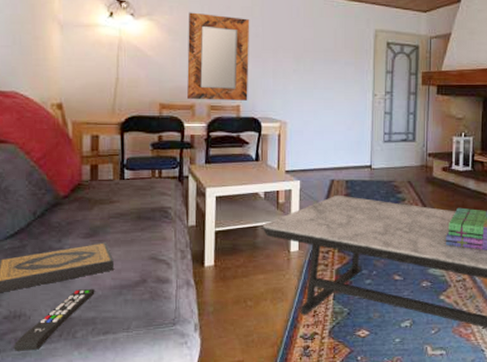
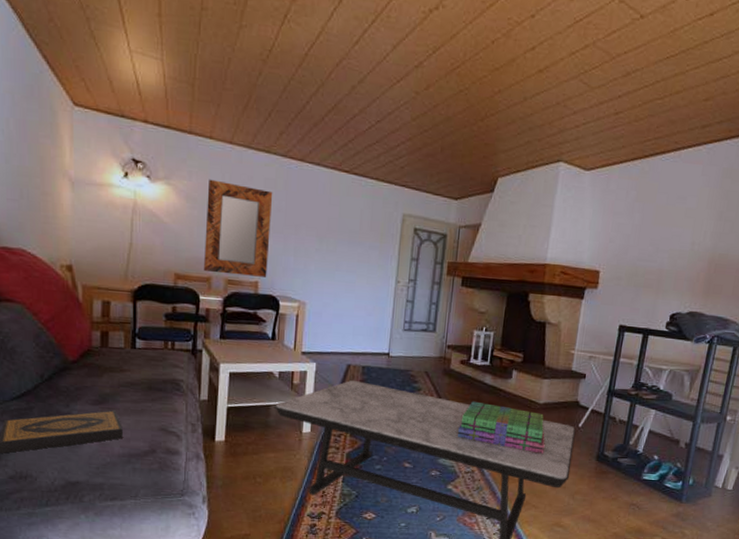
remote control: present [13,288,95,351] -> none [19,455,103,511]

